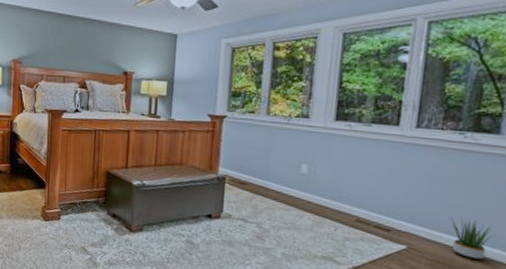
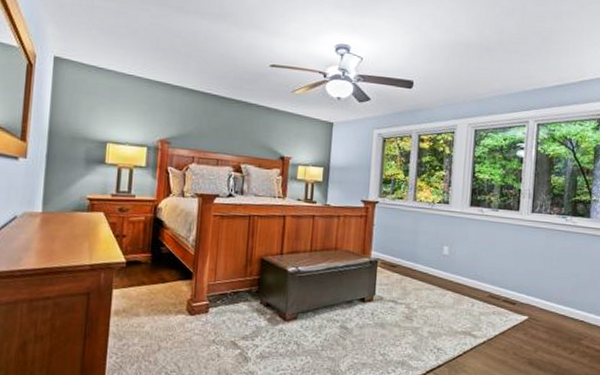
potted plant: present [450,217,496,260] -> none [559,289,591,324]

